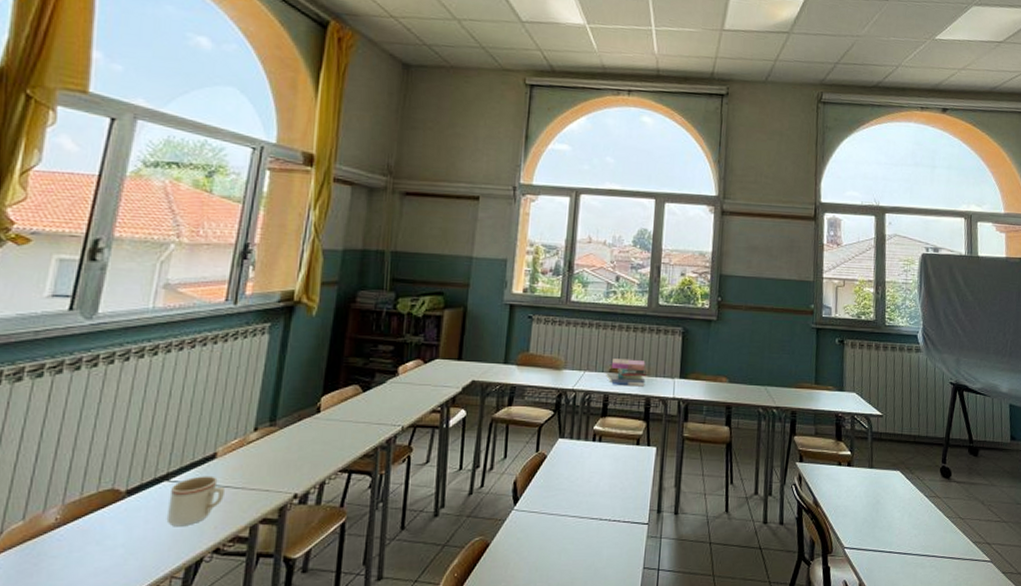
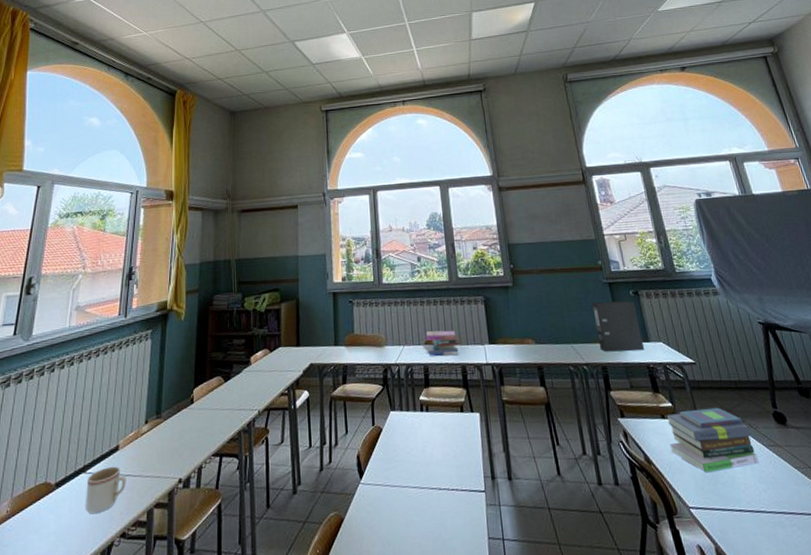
binder: none [793,346,838,399] -> present [592,300,645,352]
books: none [839,459,918,518] -> present [666,407,759,473]

